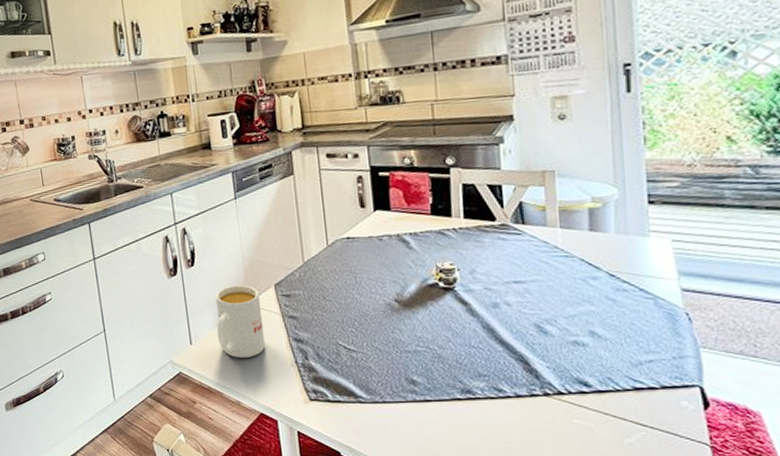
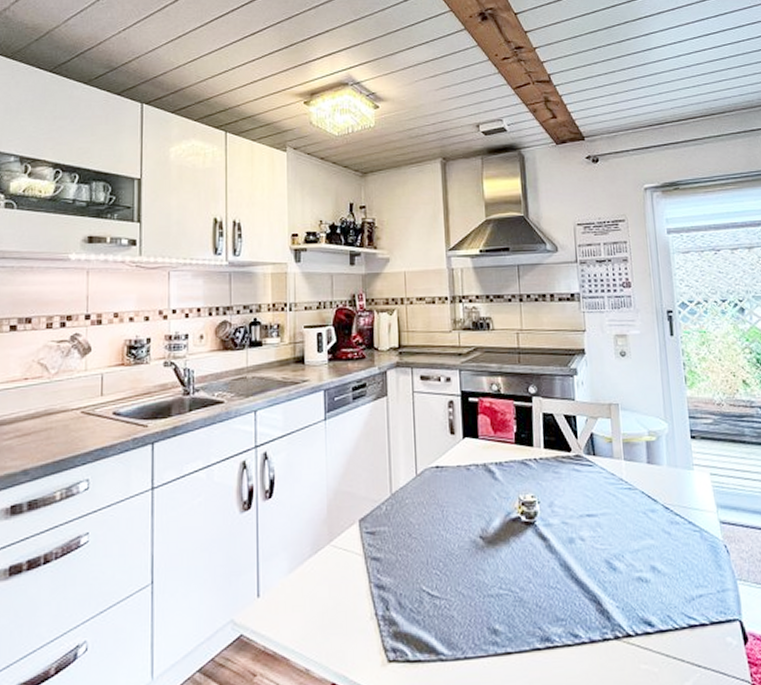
mug: present [215,285,266,358] -> none [290,521,344,612]

